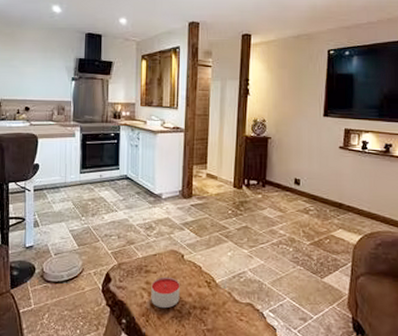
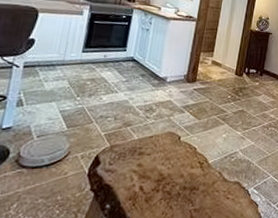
candle: present [151,276,180,309] -> none [140,158,173,191]

